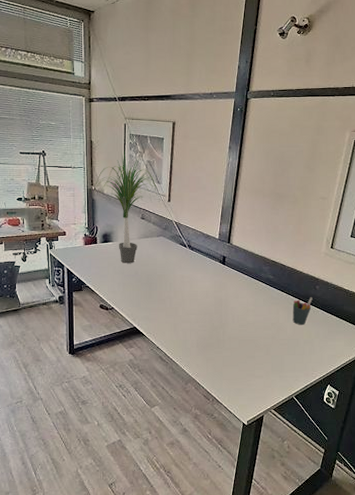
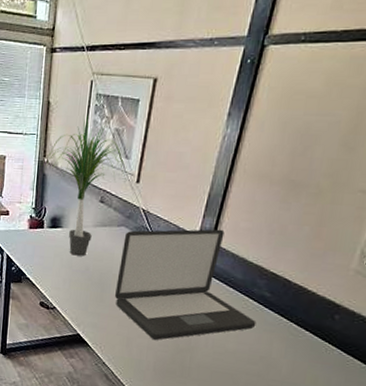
laptop: none [161,232,266,322] -> present [115,229,256,340]
pen holder: present [292,297,313,325] -> none [291,329,327,365]

